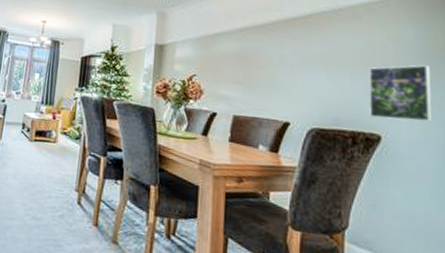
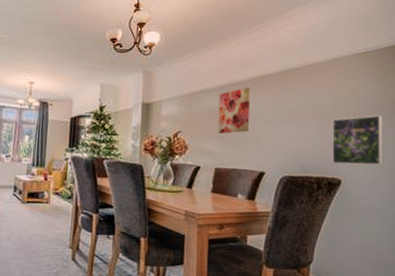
wall art: none [236,30,273,80] -> present [217,87,250,134]

